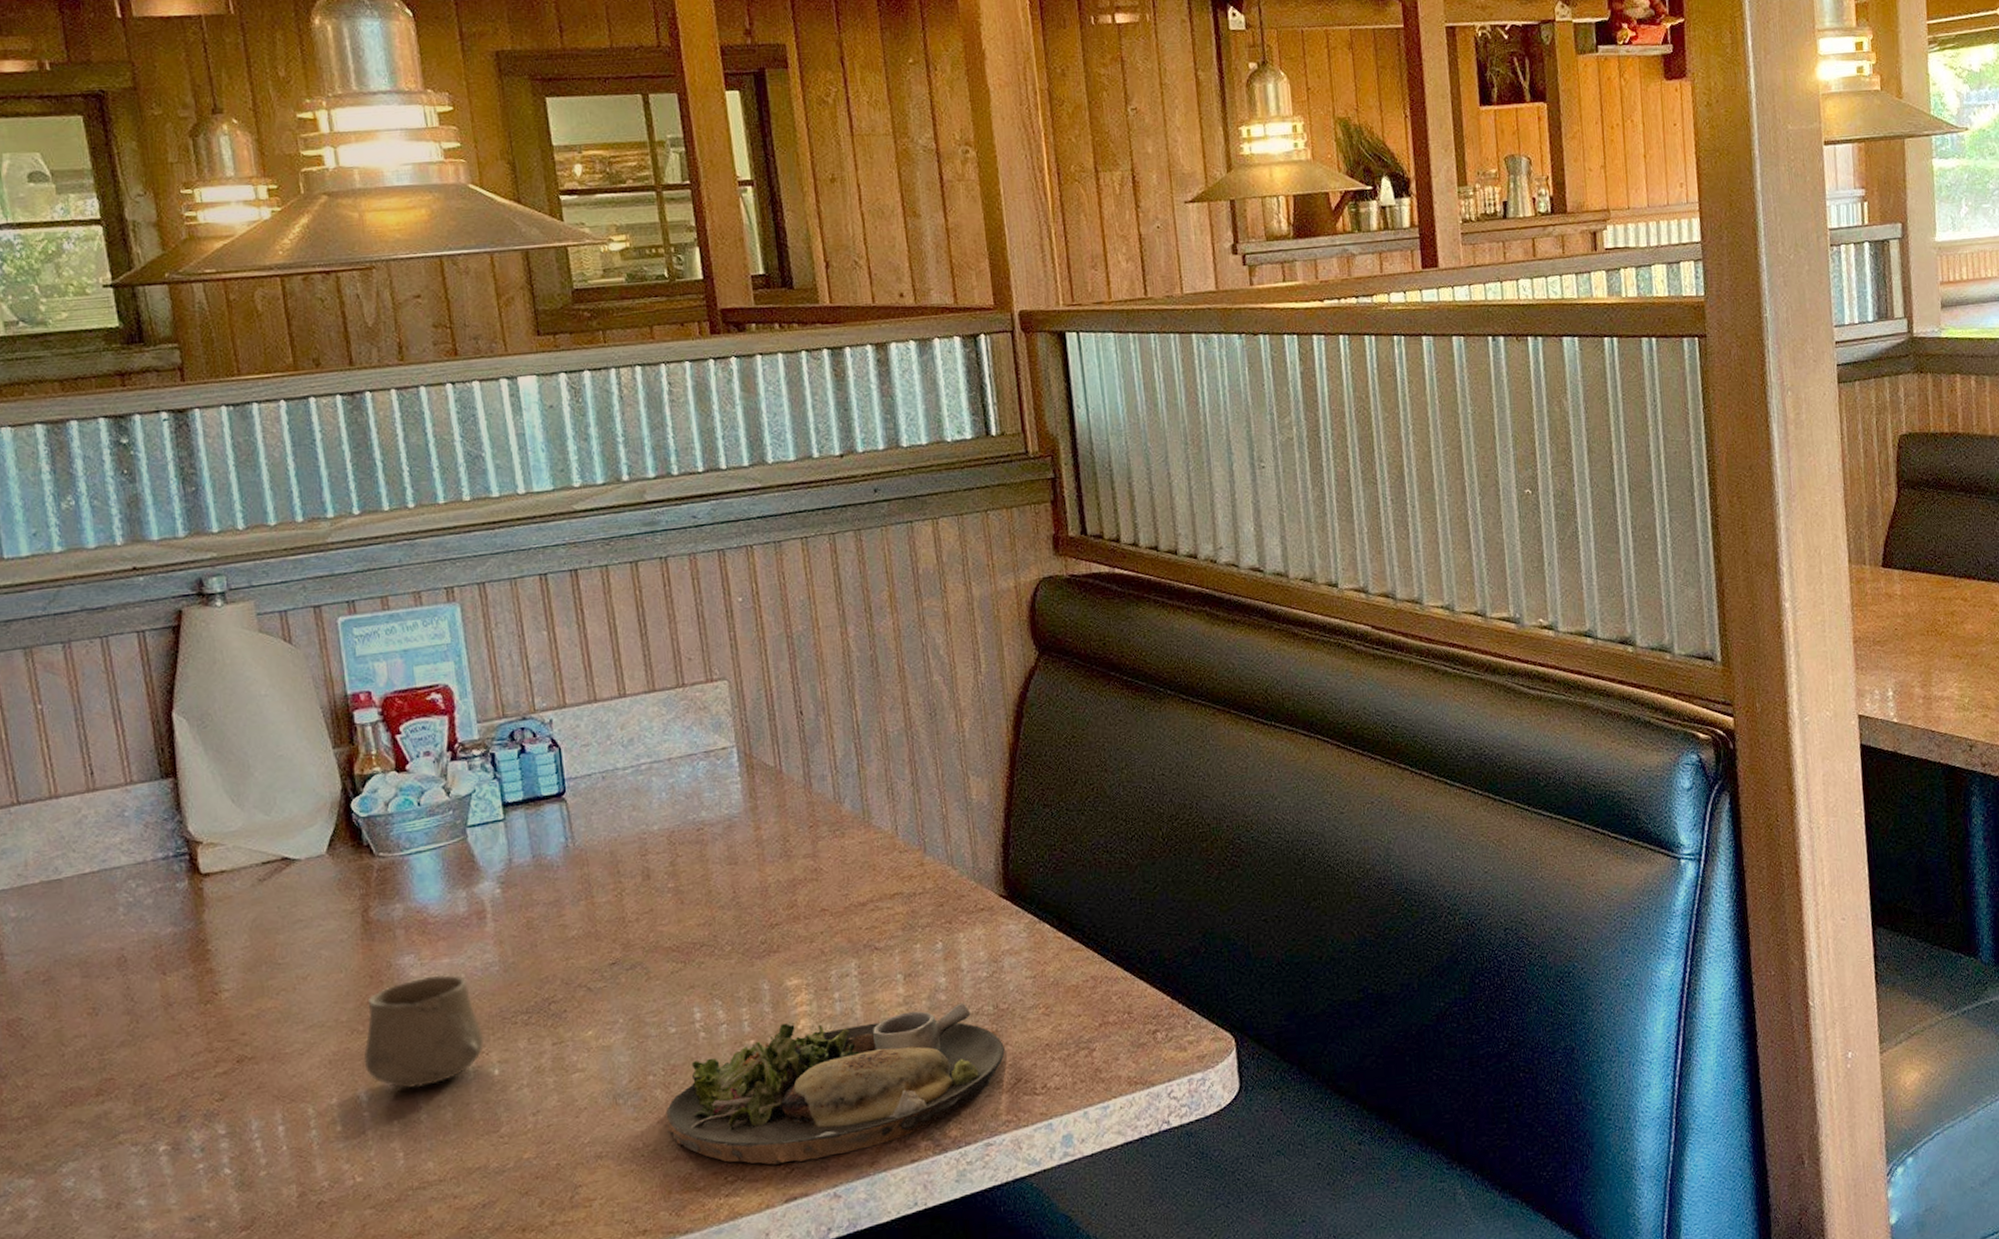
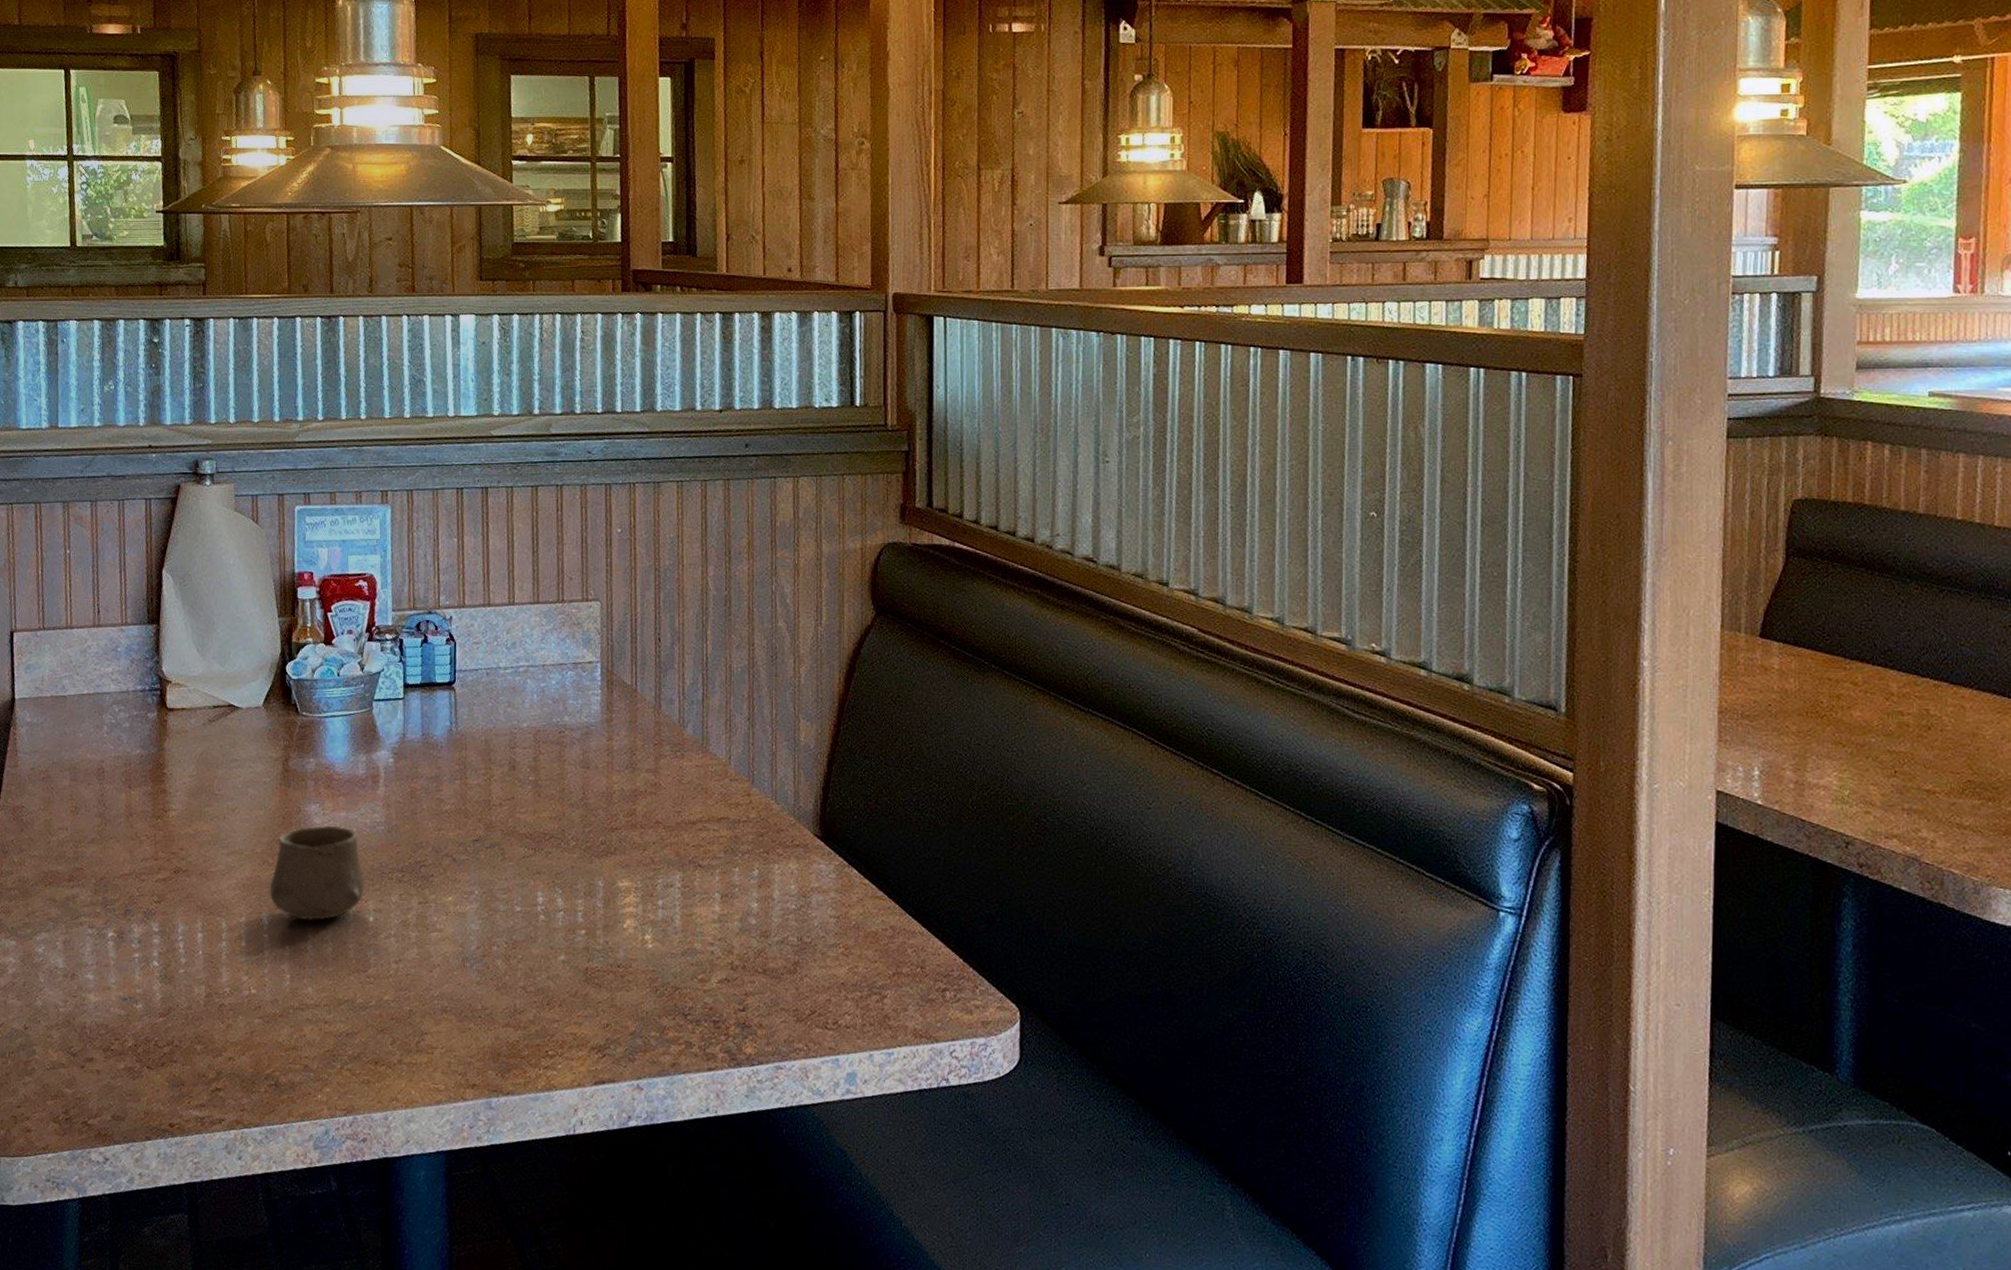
dinner plate: present [665,1002,1005,1165] -> none [503,921,803,1051]

